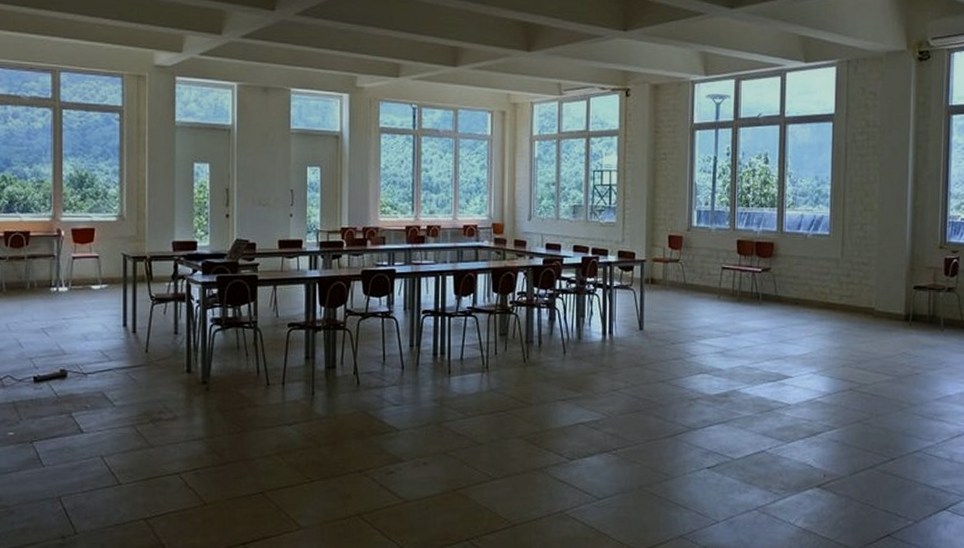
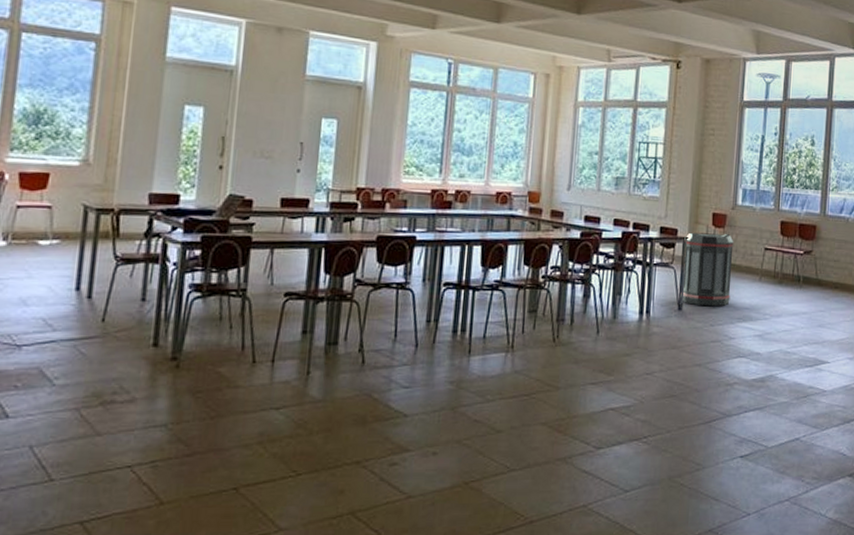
trash can: none [641,254,691,326] -> present [680,232,734,307]

